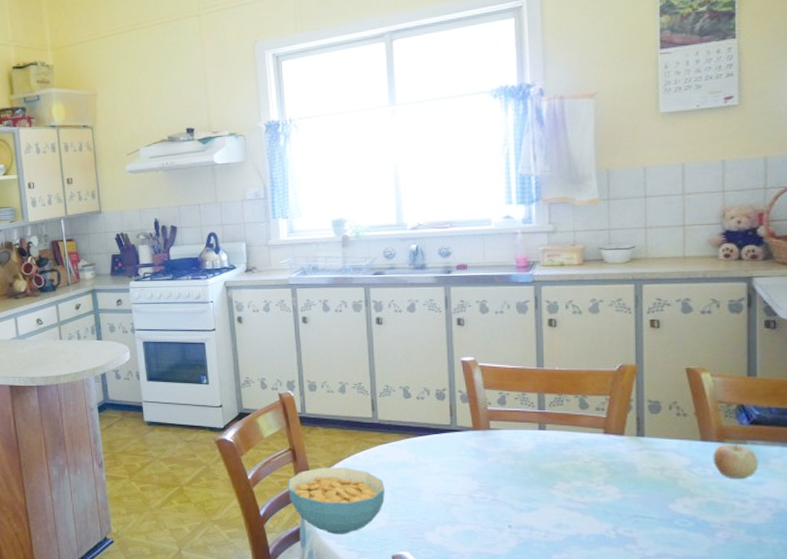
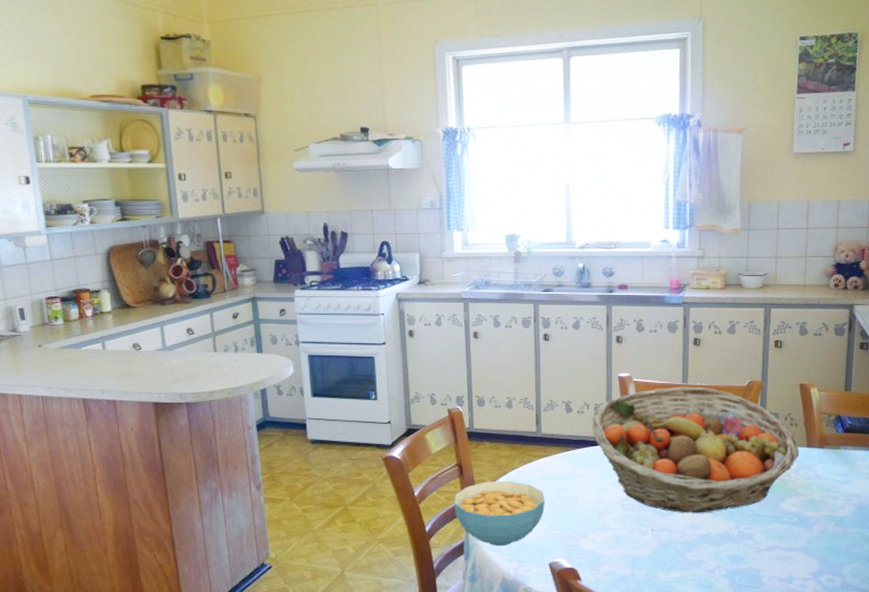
fruit basket: none [432,371,691,511] -> present [591,386,800,514]
fruit: present [713,440,759,480] -> none [815,446,848,480]

